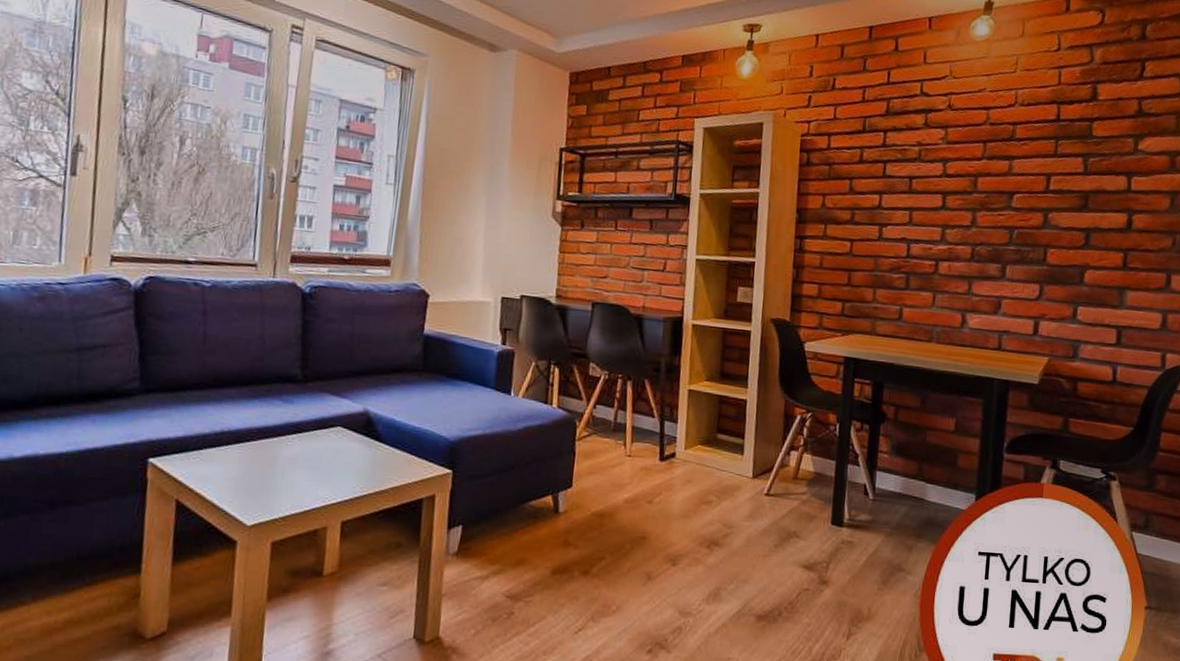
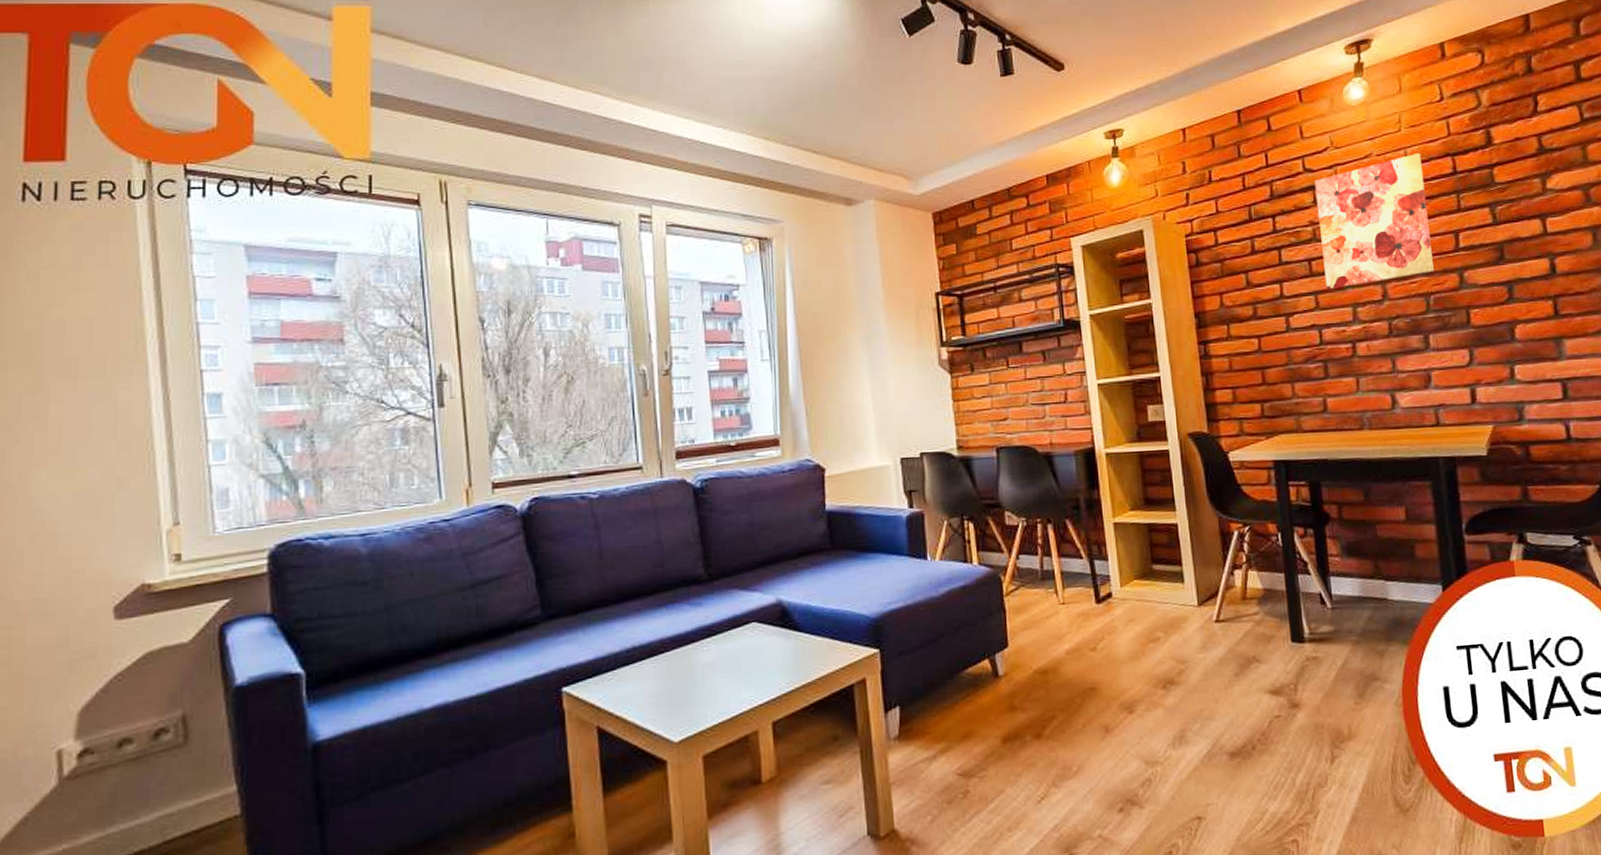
wall art: none [921,95,1031,209] -> present [1314,152,1434,290]

